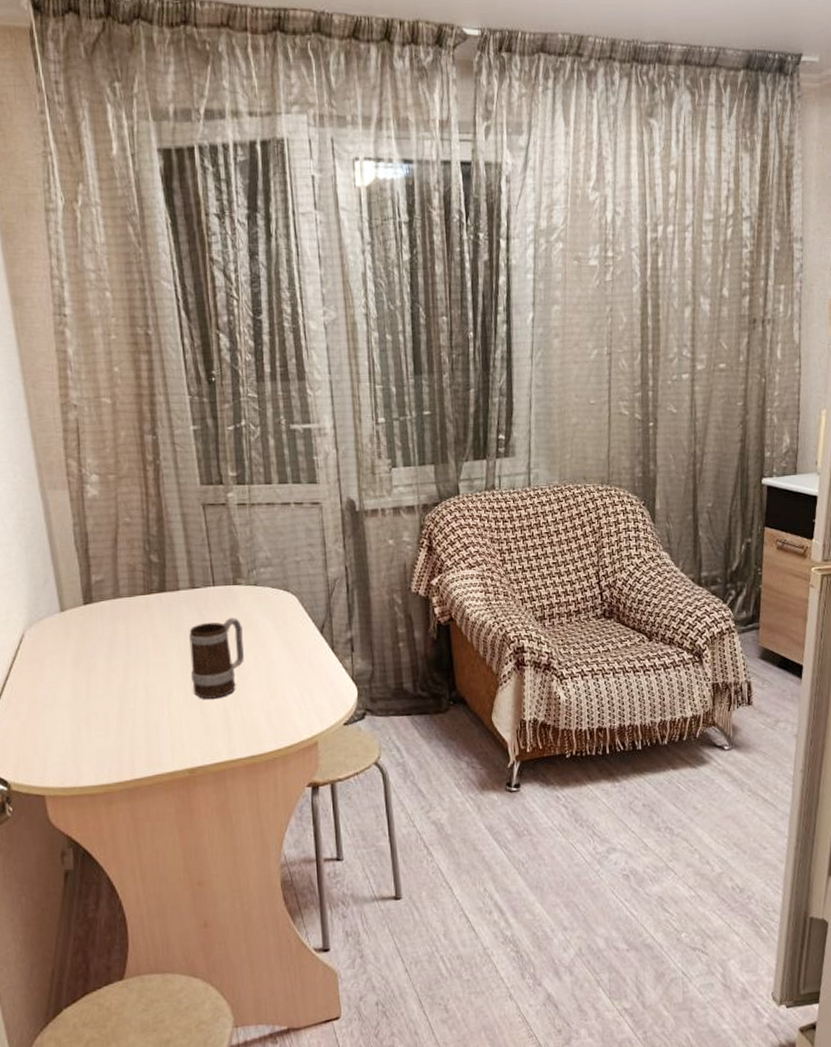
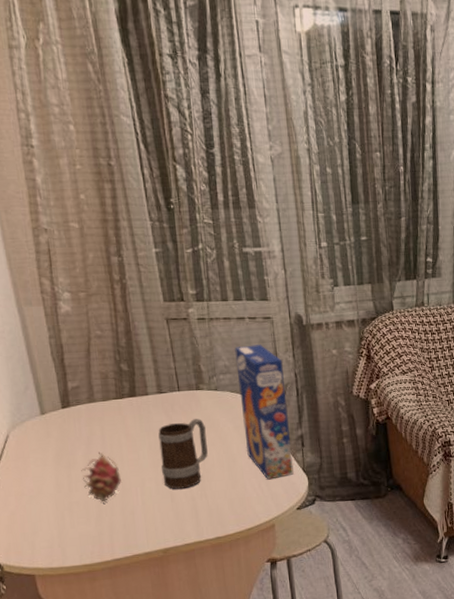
fruit: none [102,654,146,712] -> present [81,451,121,501]
cereal box: none [278,533,341,690] -> present [234,344,294,480]

